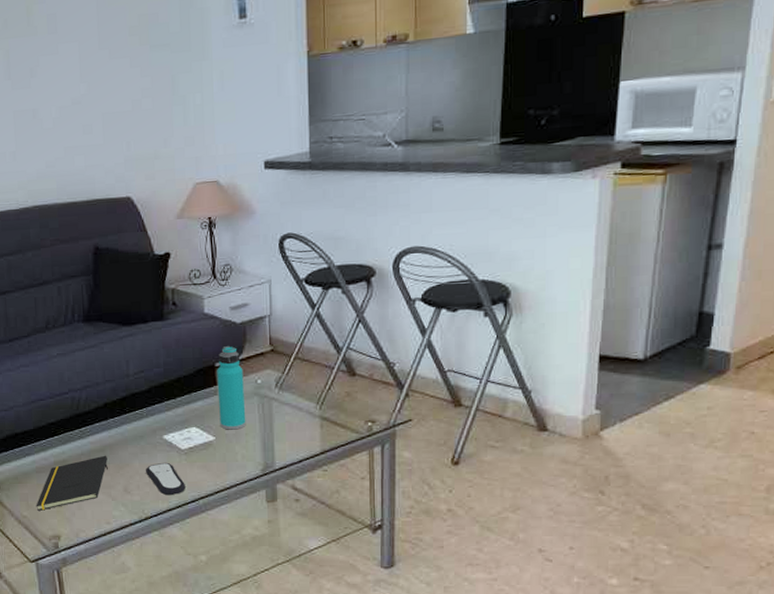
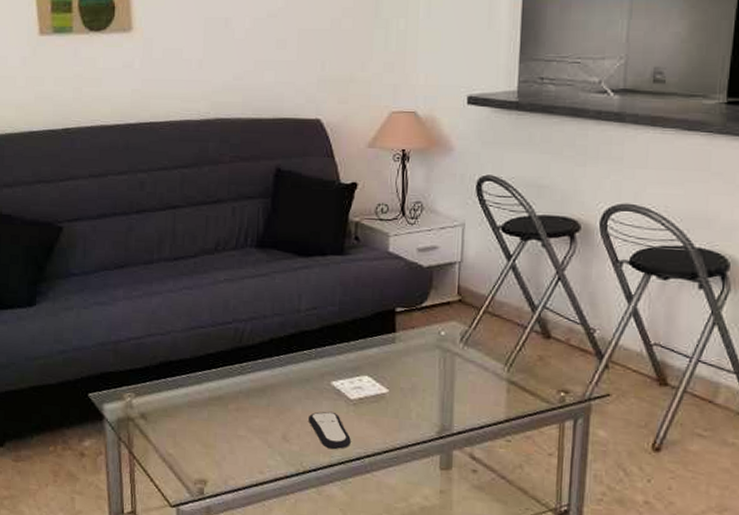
notepad: present [36,455,108,511] -> none [183,396,268,450]
water bottle: present [217,345,246,430] -> none [395,289,426,384]

